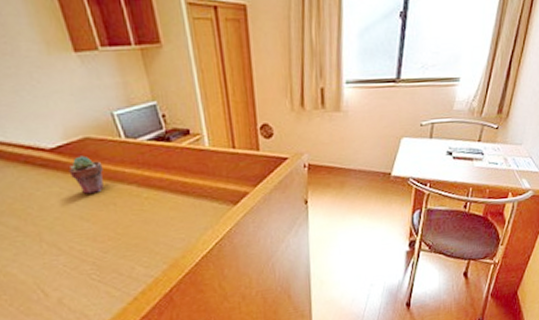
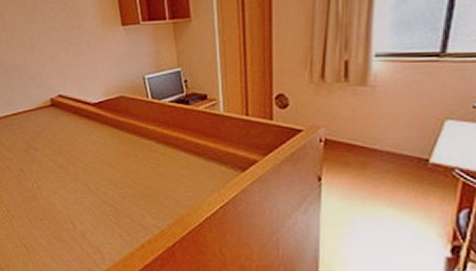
potted succulent: present [68,155,104,194] -> none [105,111,131,144]

